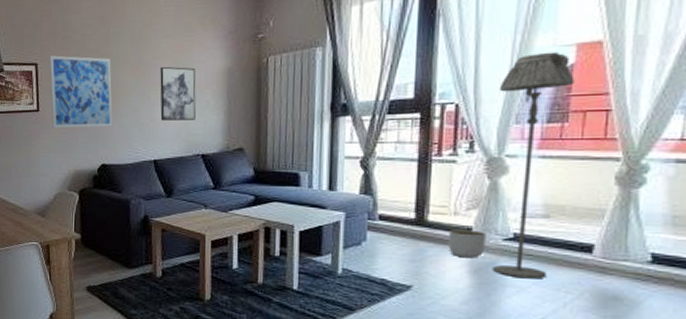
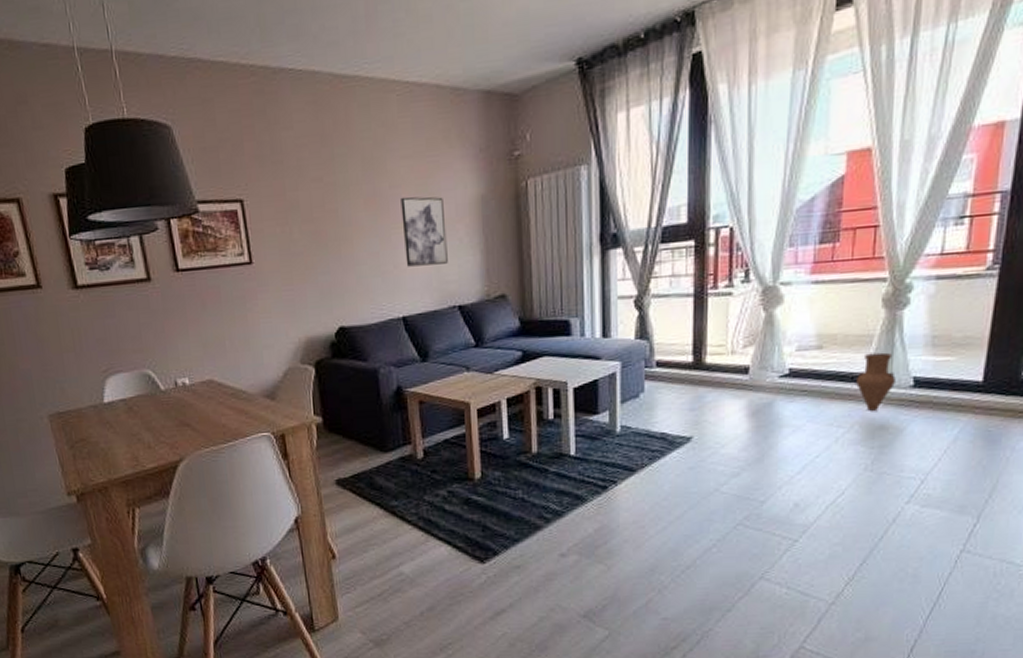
wall art: present [49,55,113,128] -> none [257,187,348,285]
planter: present [448,230,486,258] -> none [727,369,763,401]
floor lamp: present [492,51,575,279] -> none [769,161,845,417]
vase: none [587,226,631,281] -> present [856,352,896,411]

